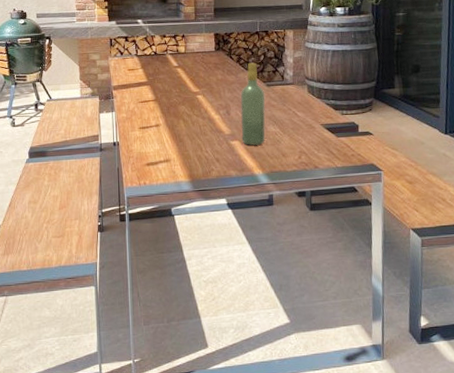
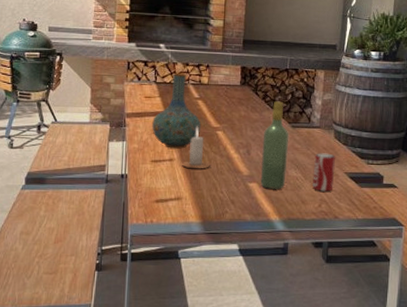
vase: none [137,45,182,115] -> present [152,73,201,149]
candle: none [167,92,194,133] -> present [181,126,210,169]
beverage can: none [290,107,312,144] -> present [313,153,336,192]

